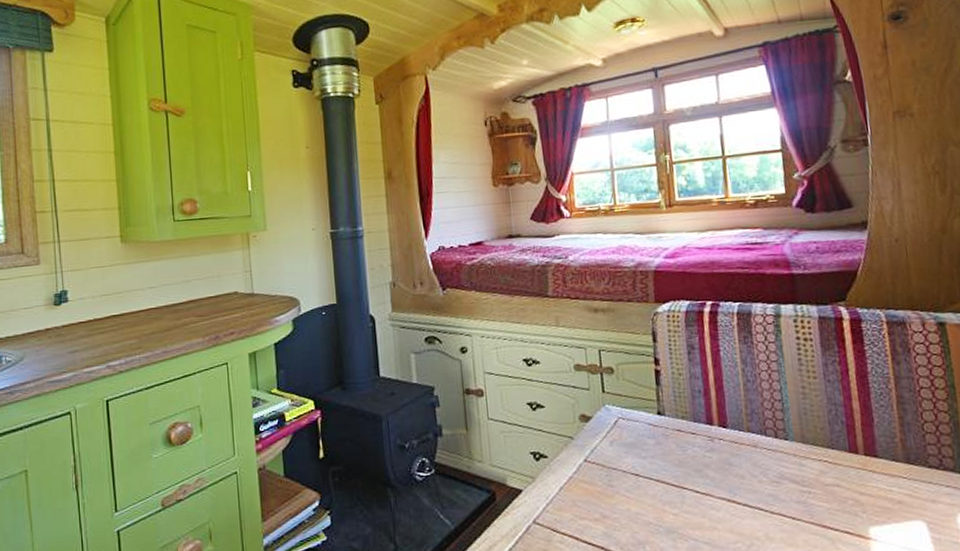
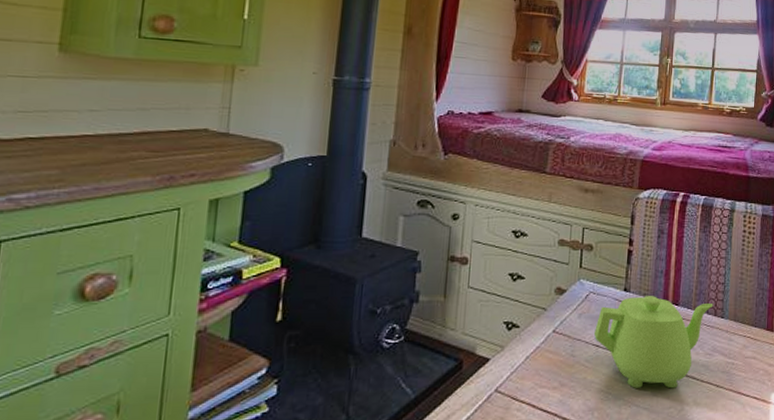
teapot: none [631,418,772,521] -> present [594,296,713,389]

